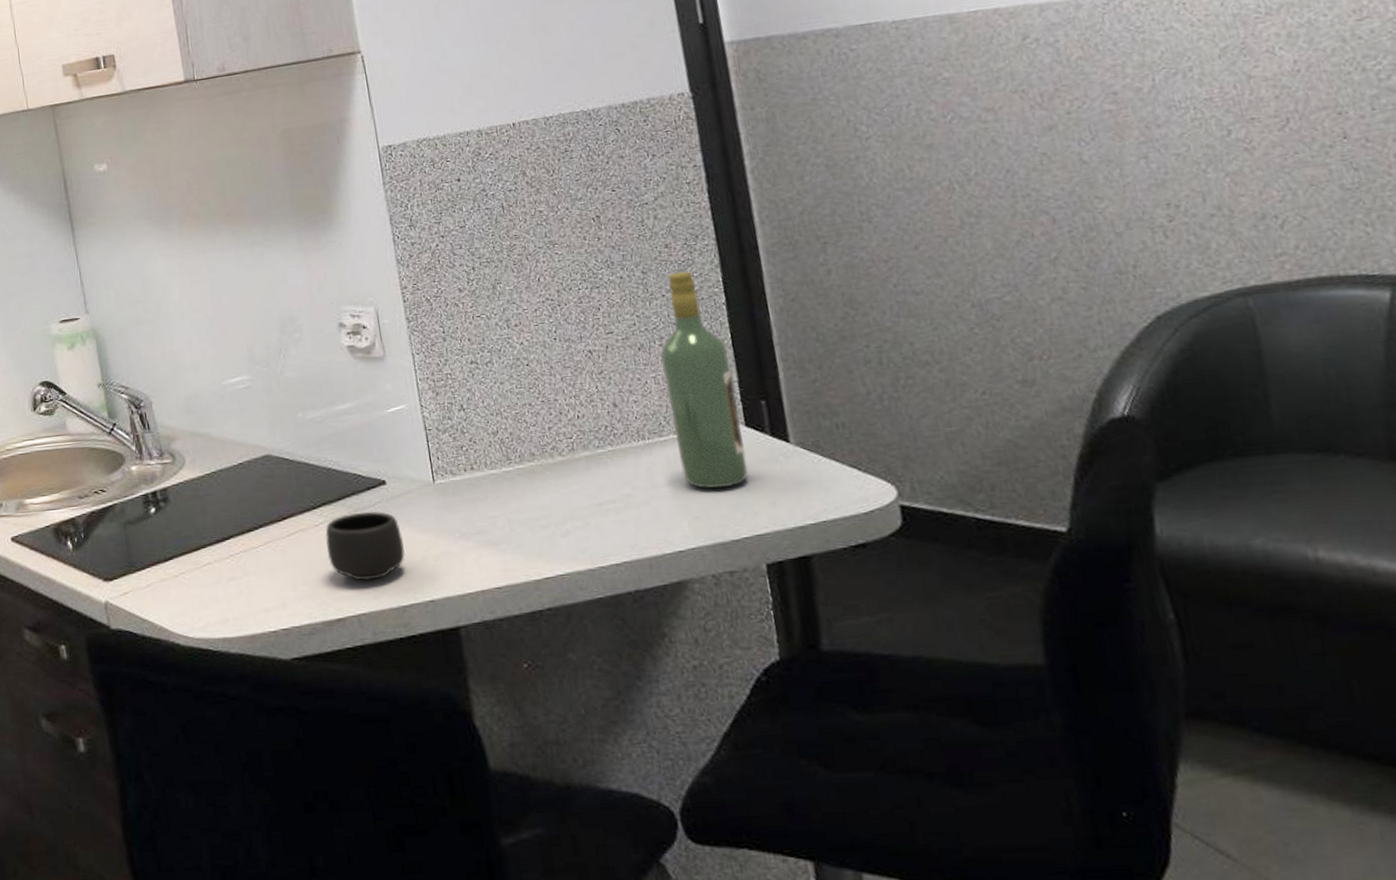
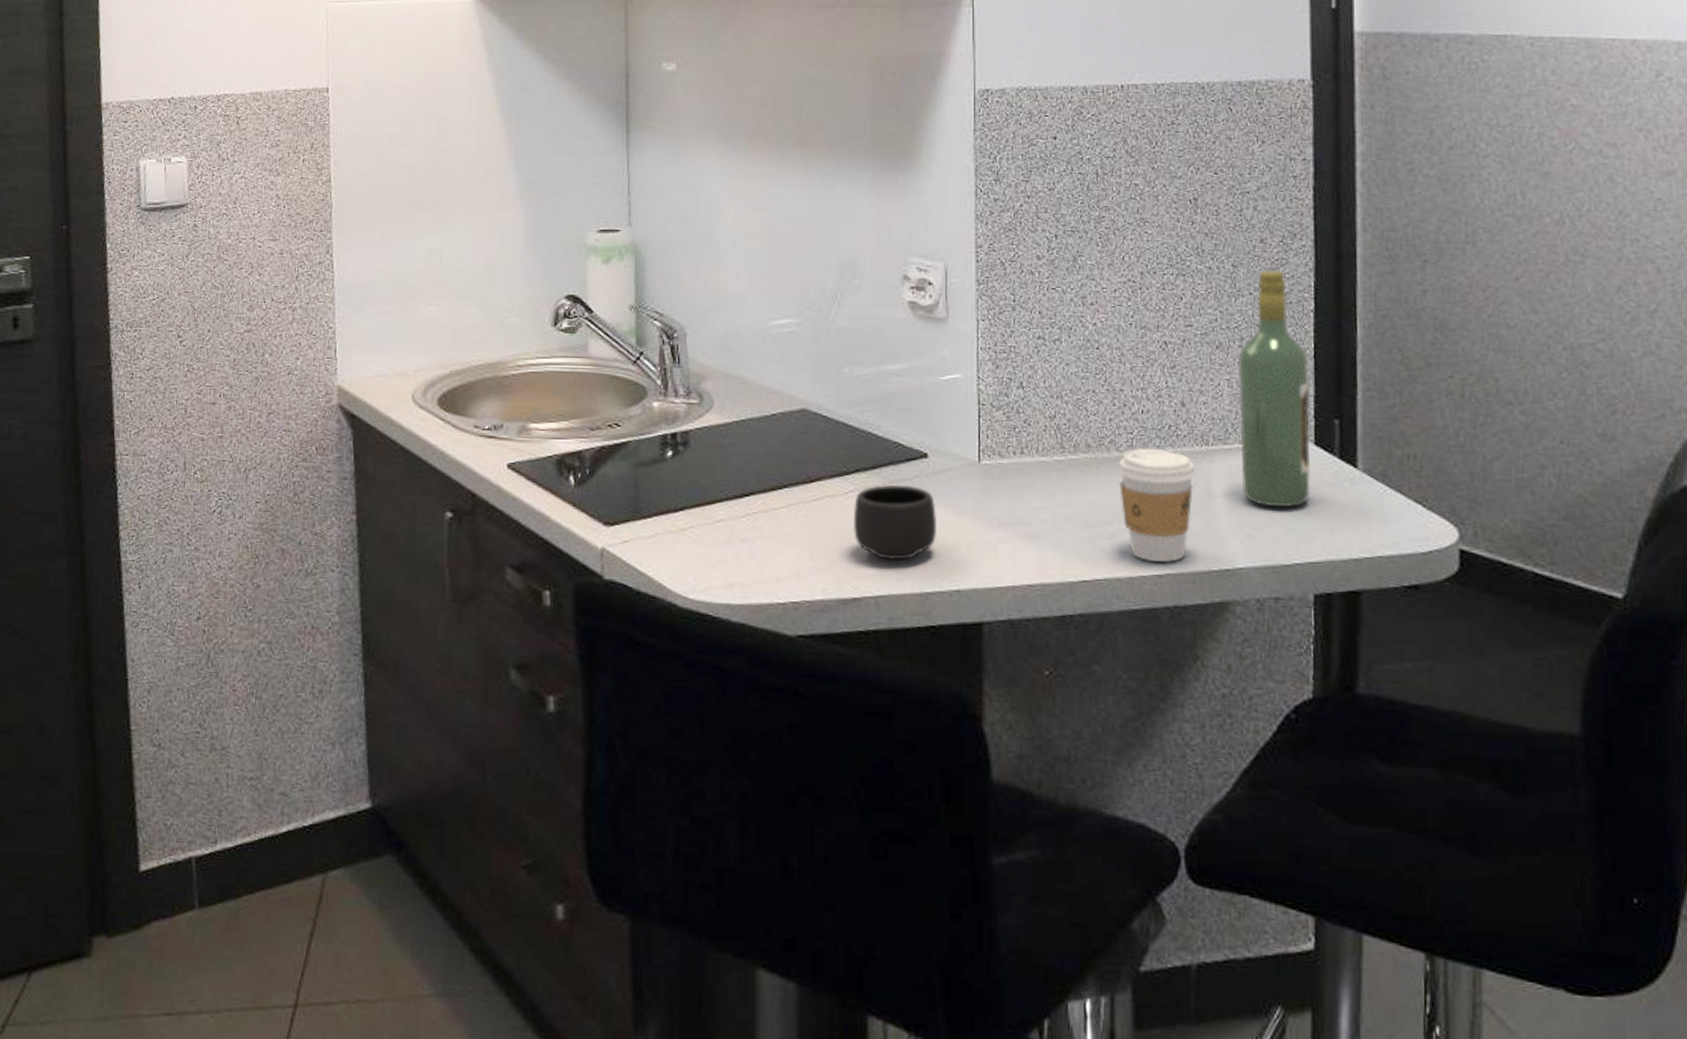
coffee cup: none [563,448,640,553] -> present [1119,447,1196,563]

